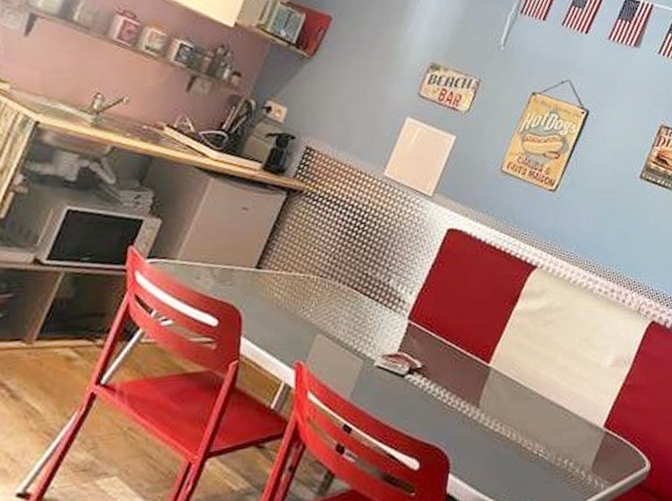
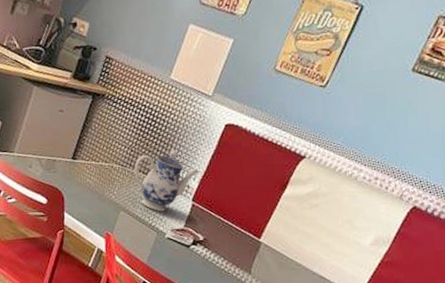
teapot: none [337,258,417,334] -> present [134,150,199,212]

